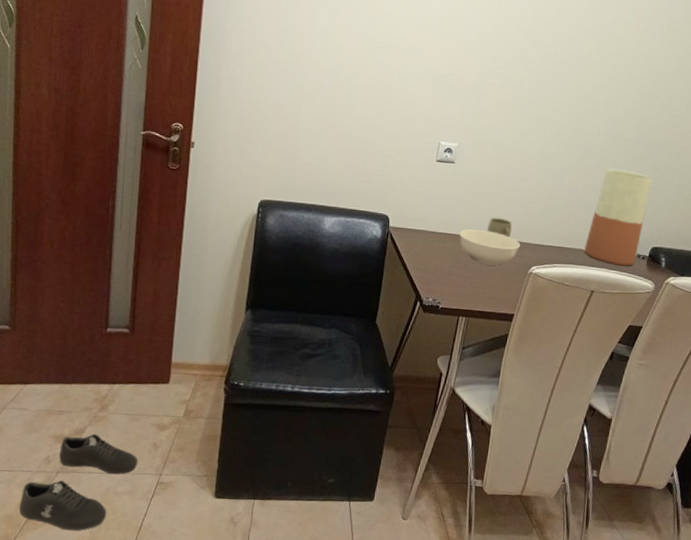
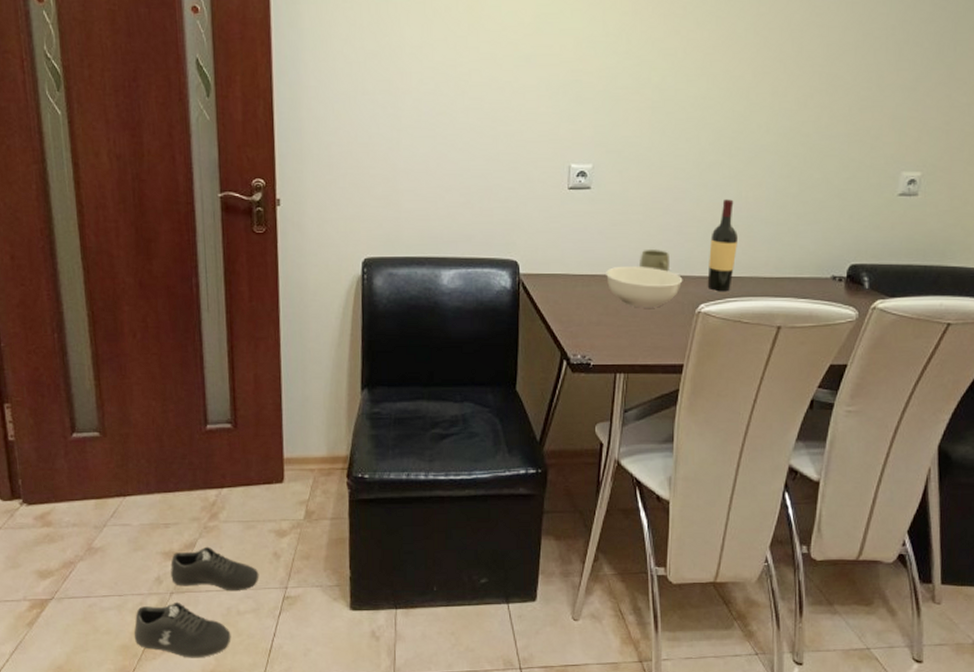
wine bottle: none [539,184,568,259] -> present [707,199,738,292]
vase: present [584,169,652,267] -> none [764,174,842,293]

